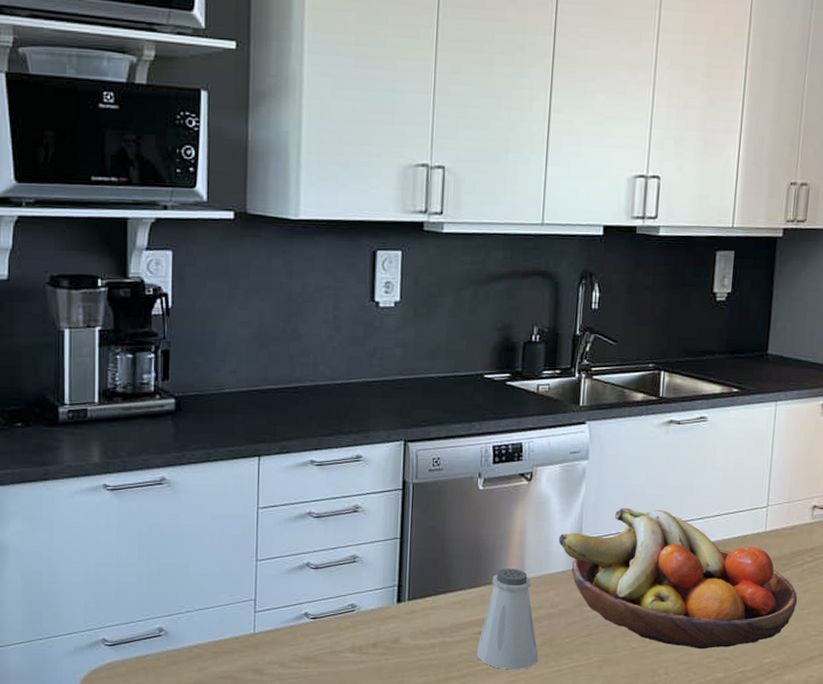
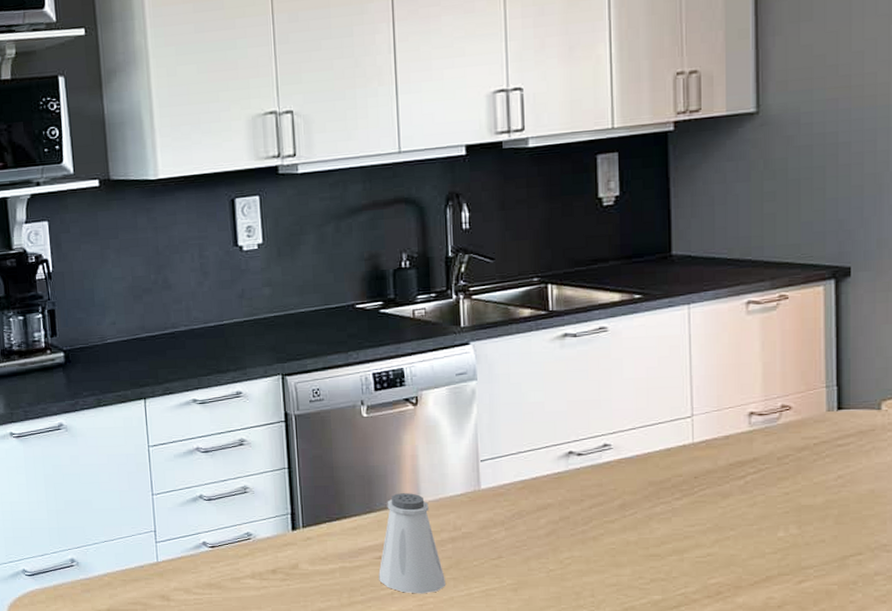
fruit bowl: present [558,508,798,650] -> none [453,426,743,571]

